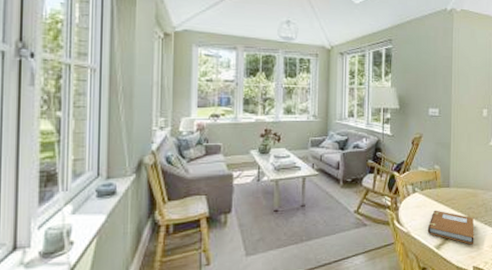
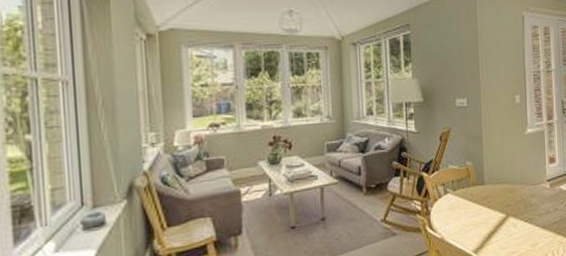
notebook: present [427,210,474,245] -> none [463,210,515,246]

